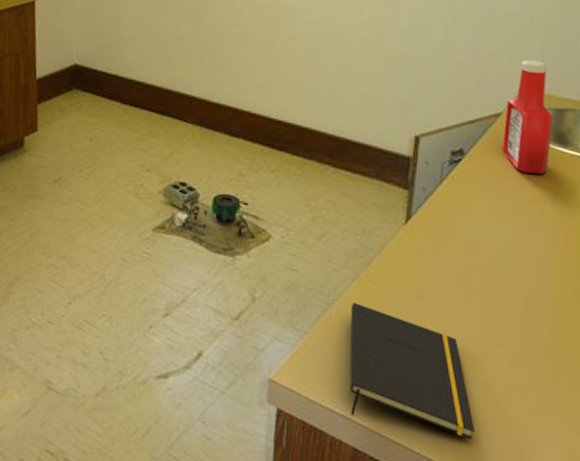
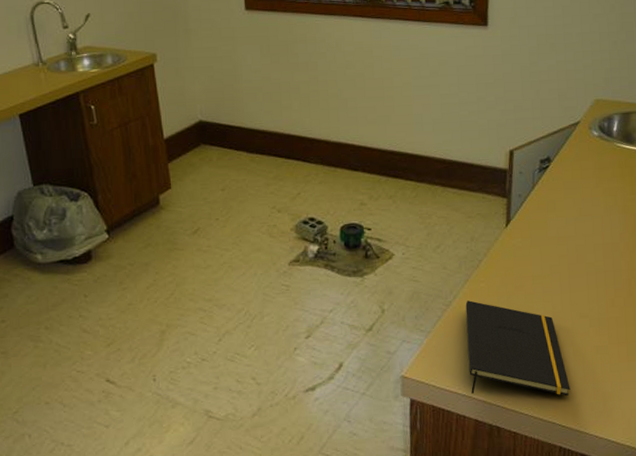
ketchup bottle: present [502,60,554,174] -> none [581,72,622,171]

